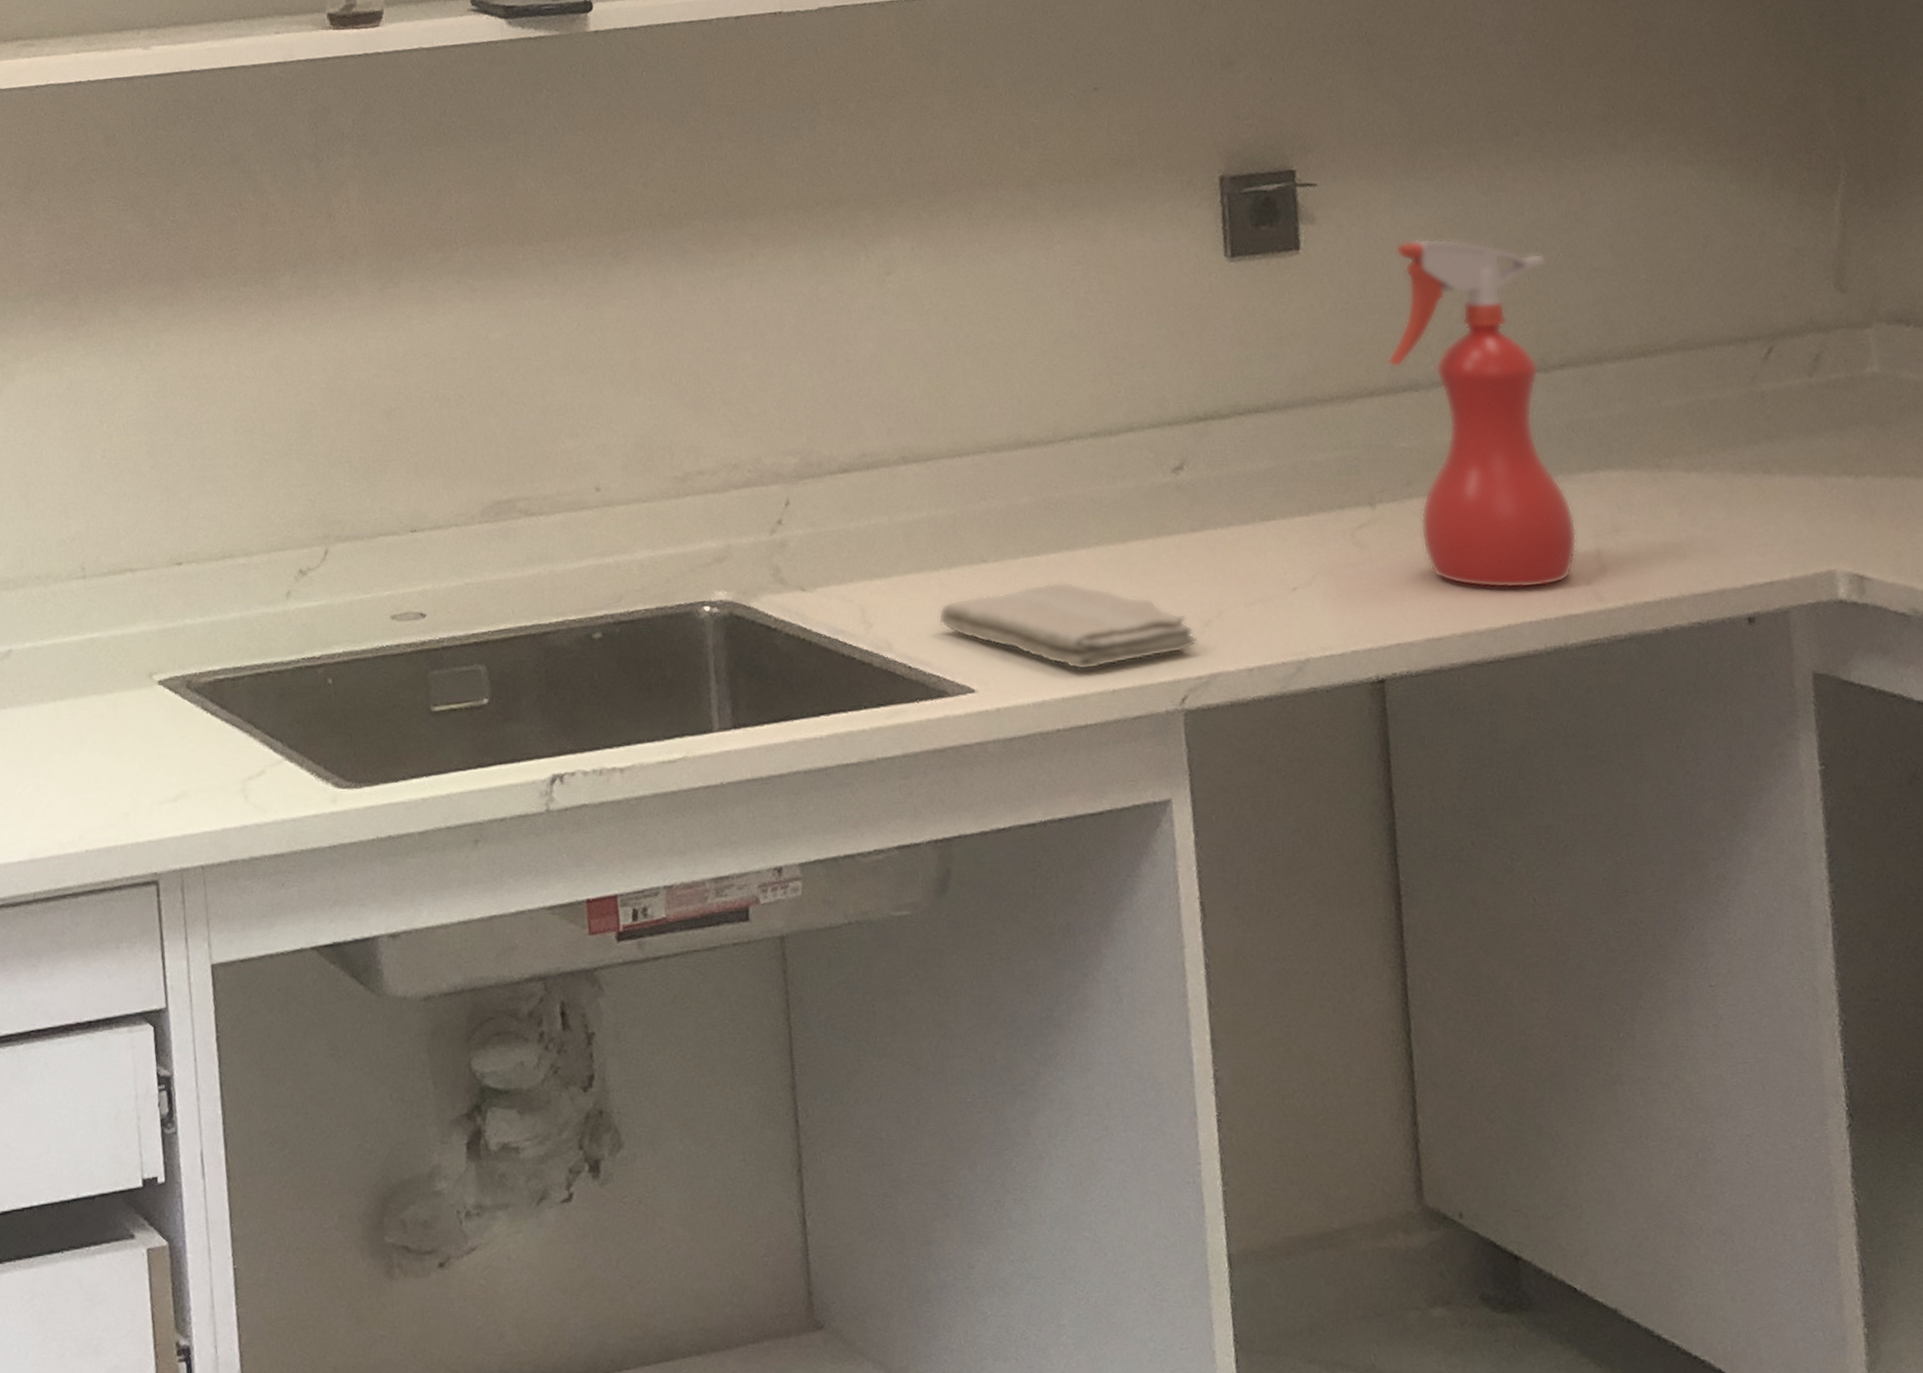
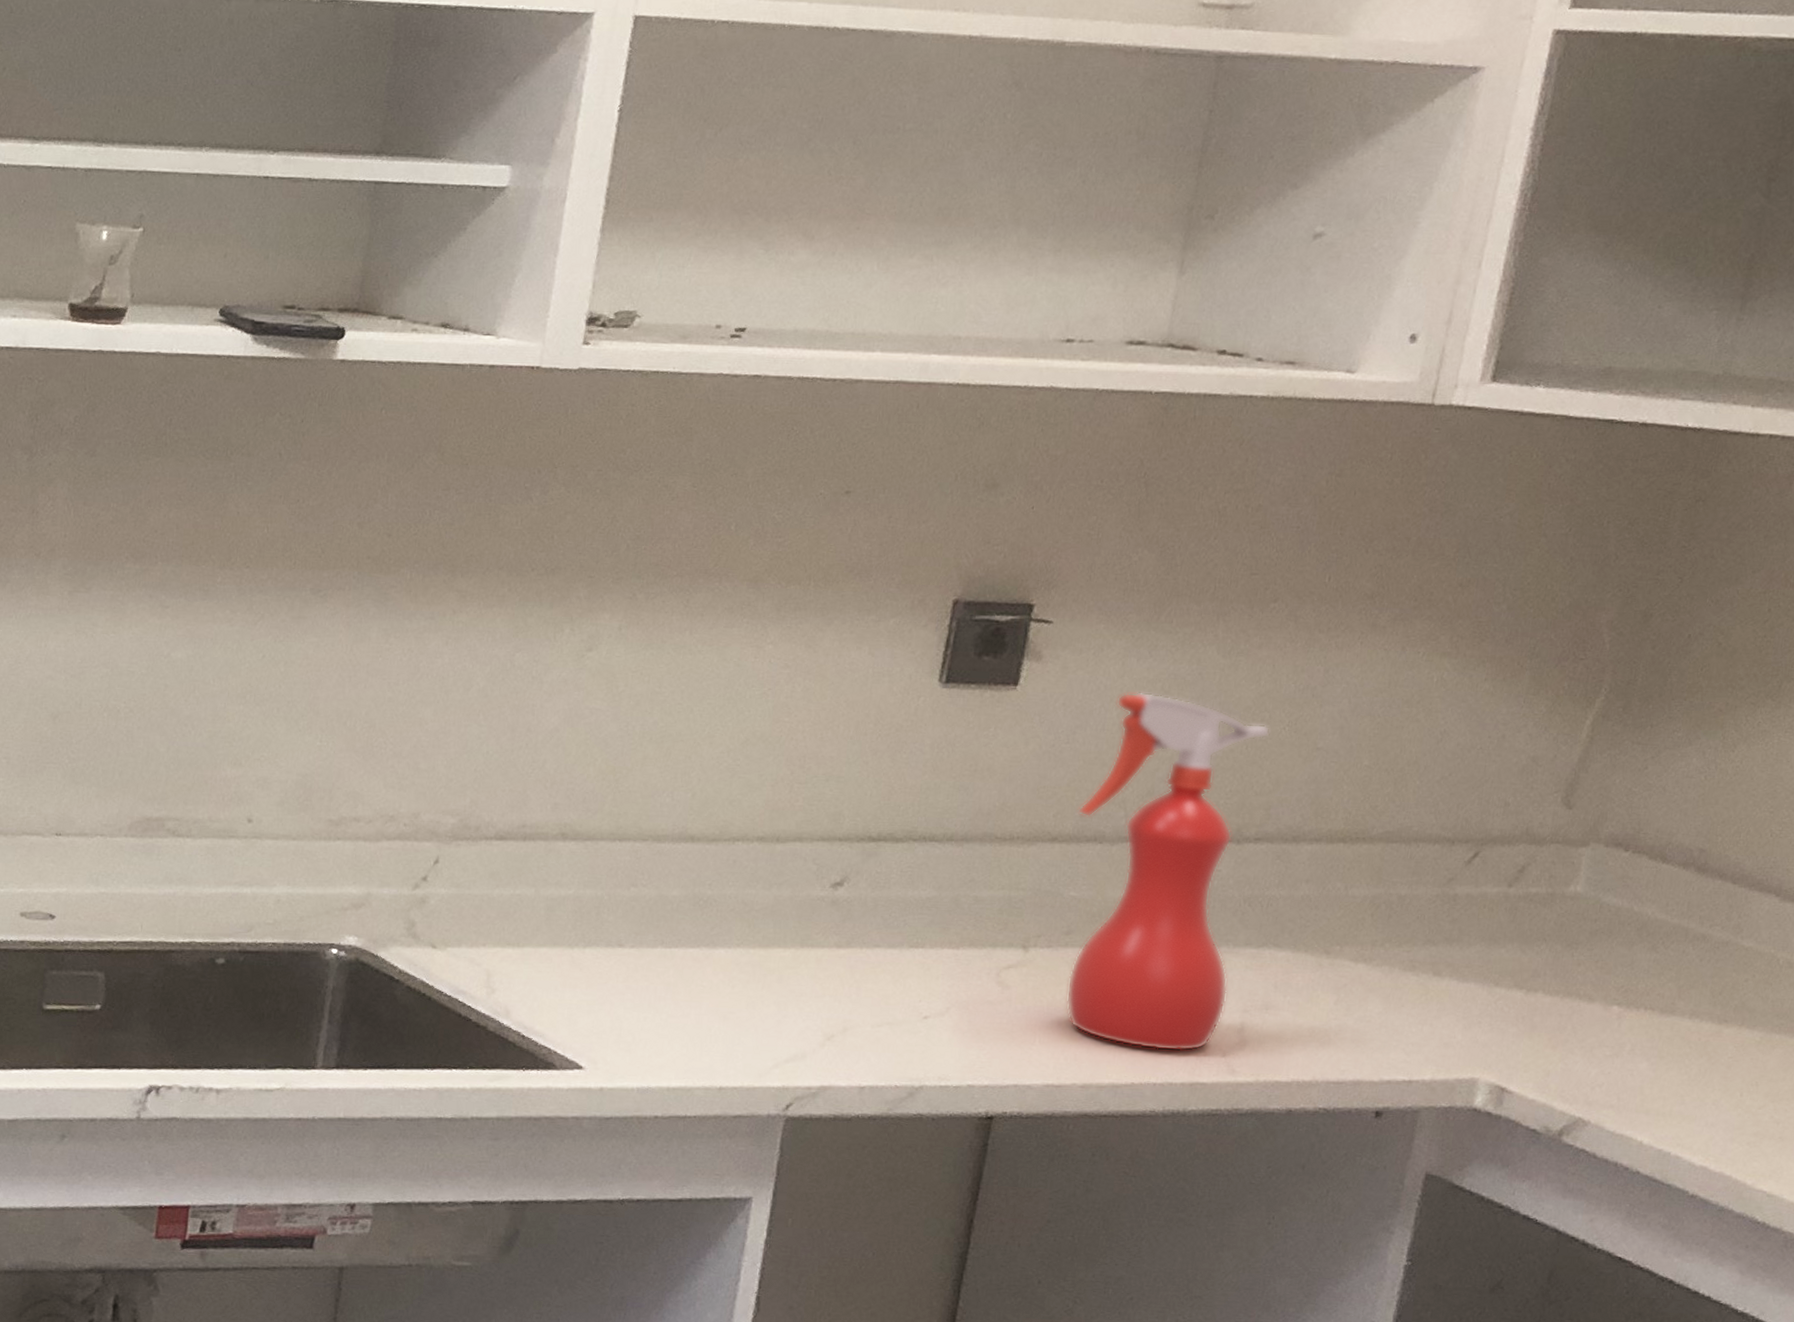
washcloth: present [938,581,1198,670] -> none [562,975,817,1065]

